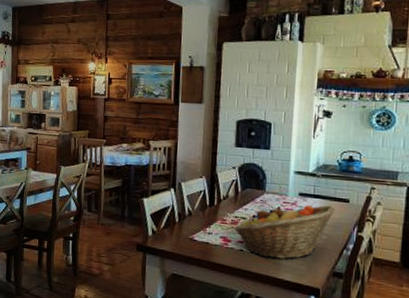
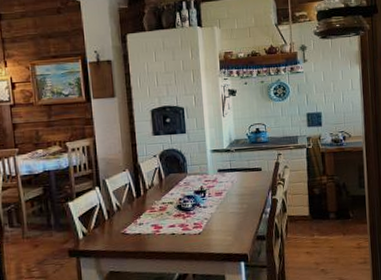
fruit basket: present [234,205,336,260] -> none [164,176,251,236]

